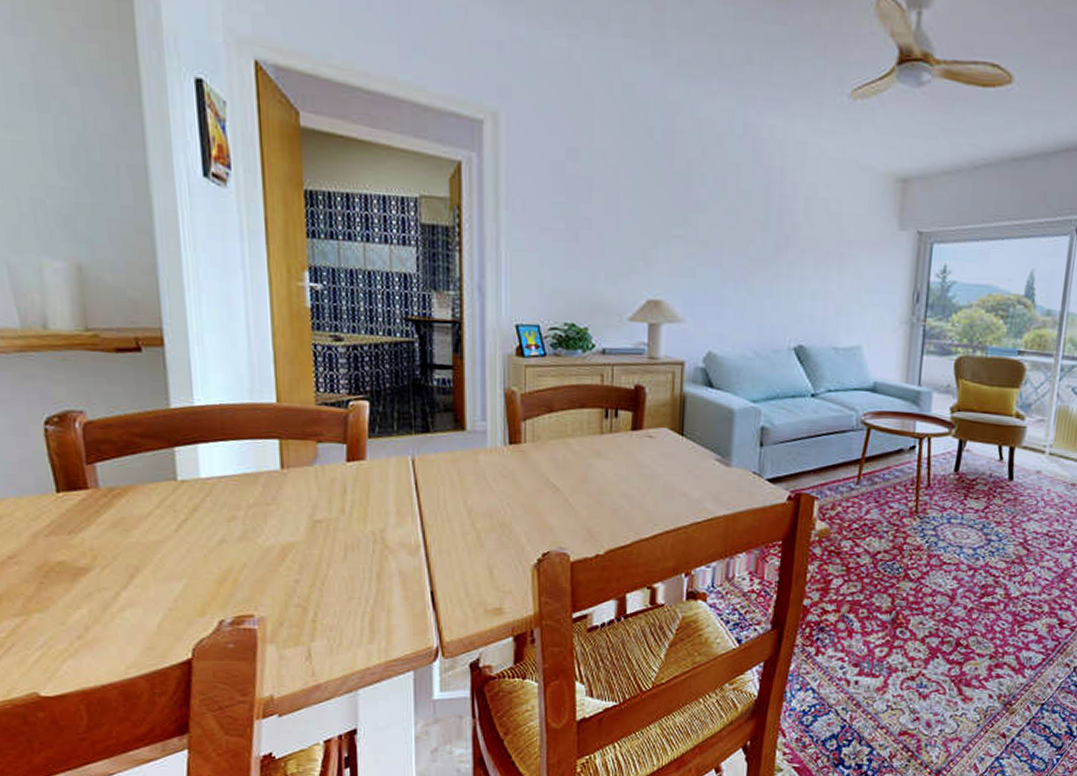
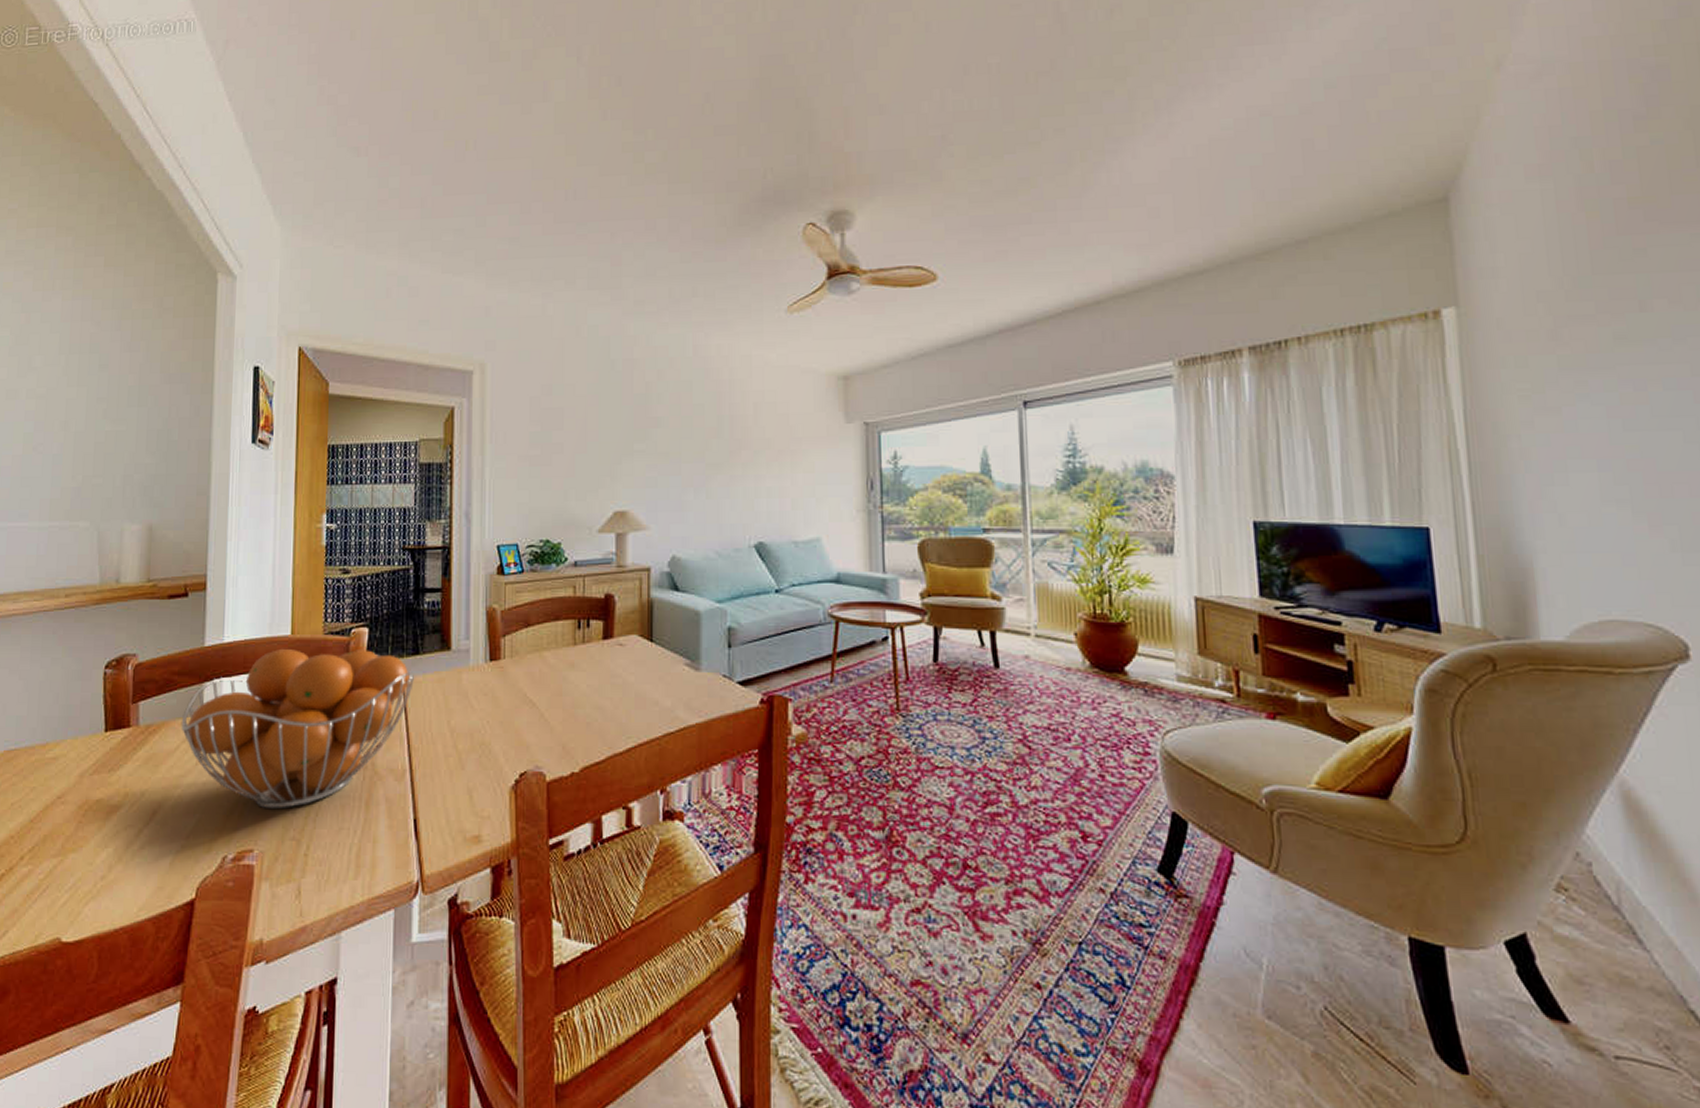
fruit basket: none [151,416,426,578] -> present [181,648,415,810]

